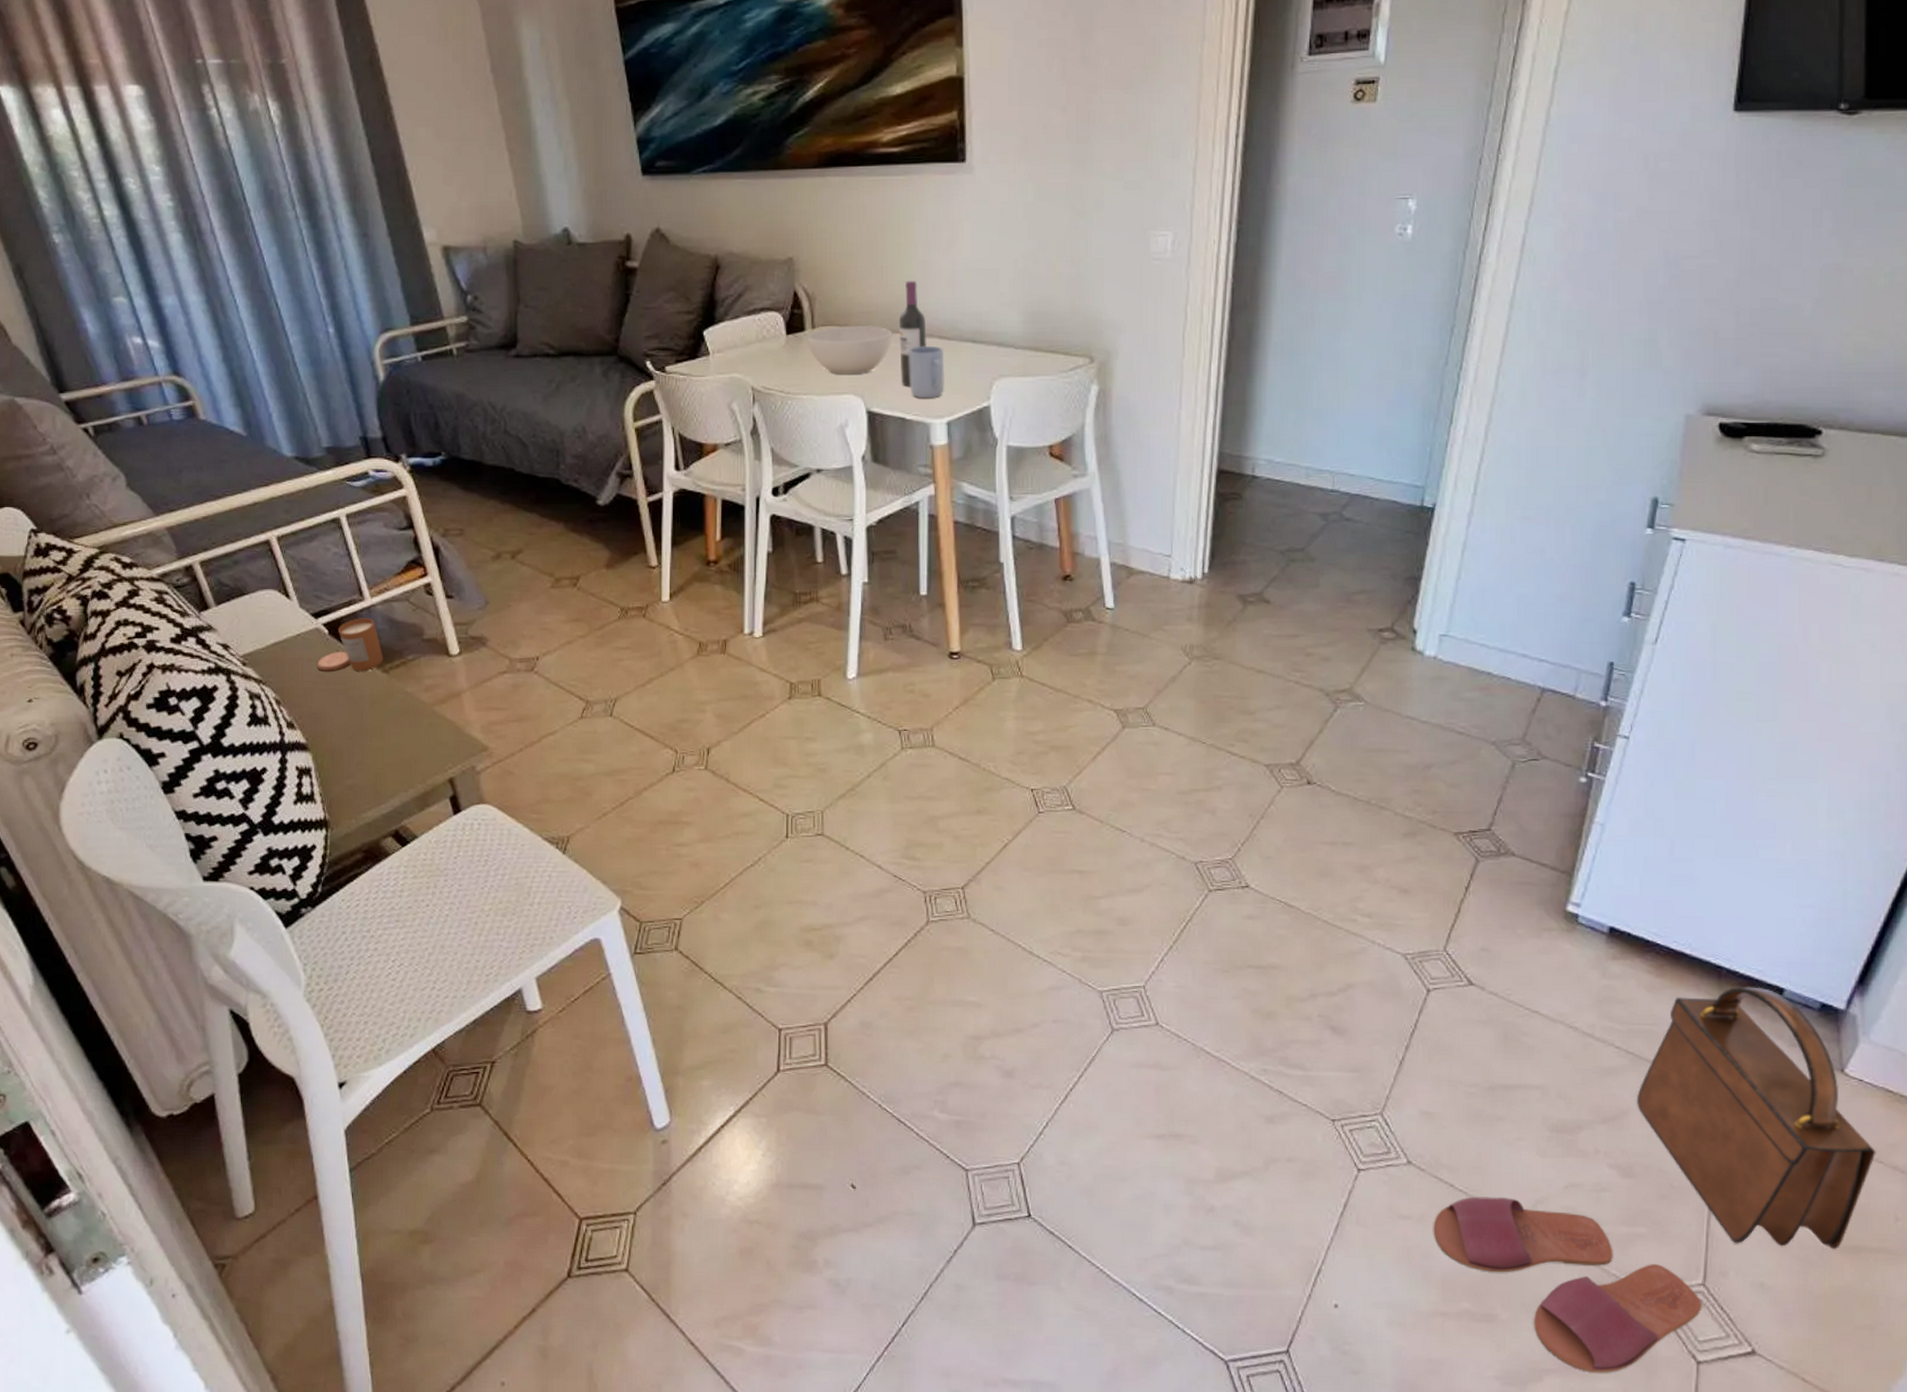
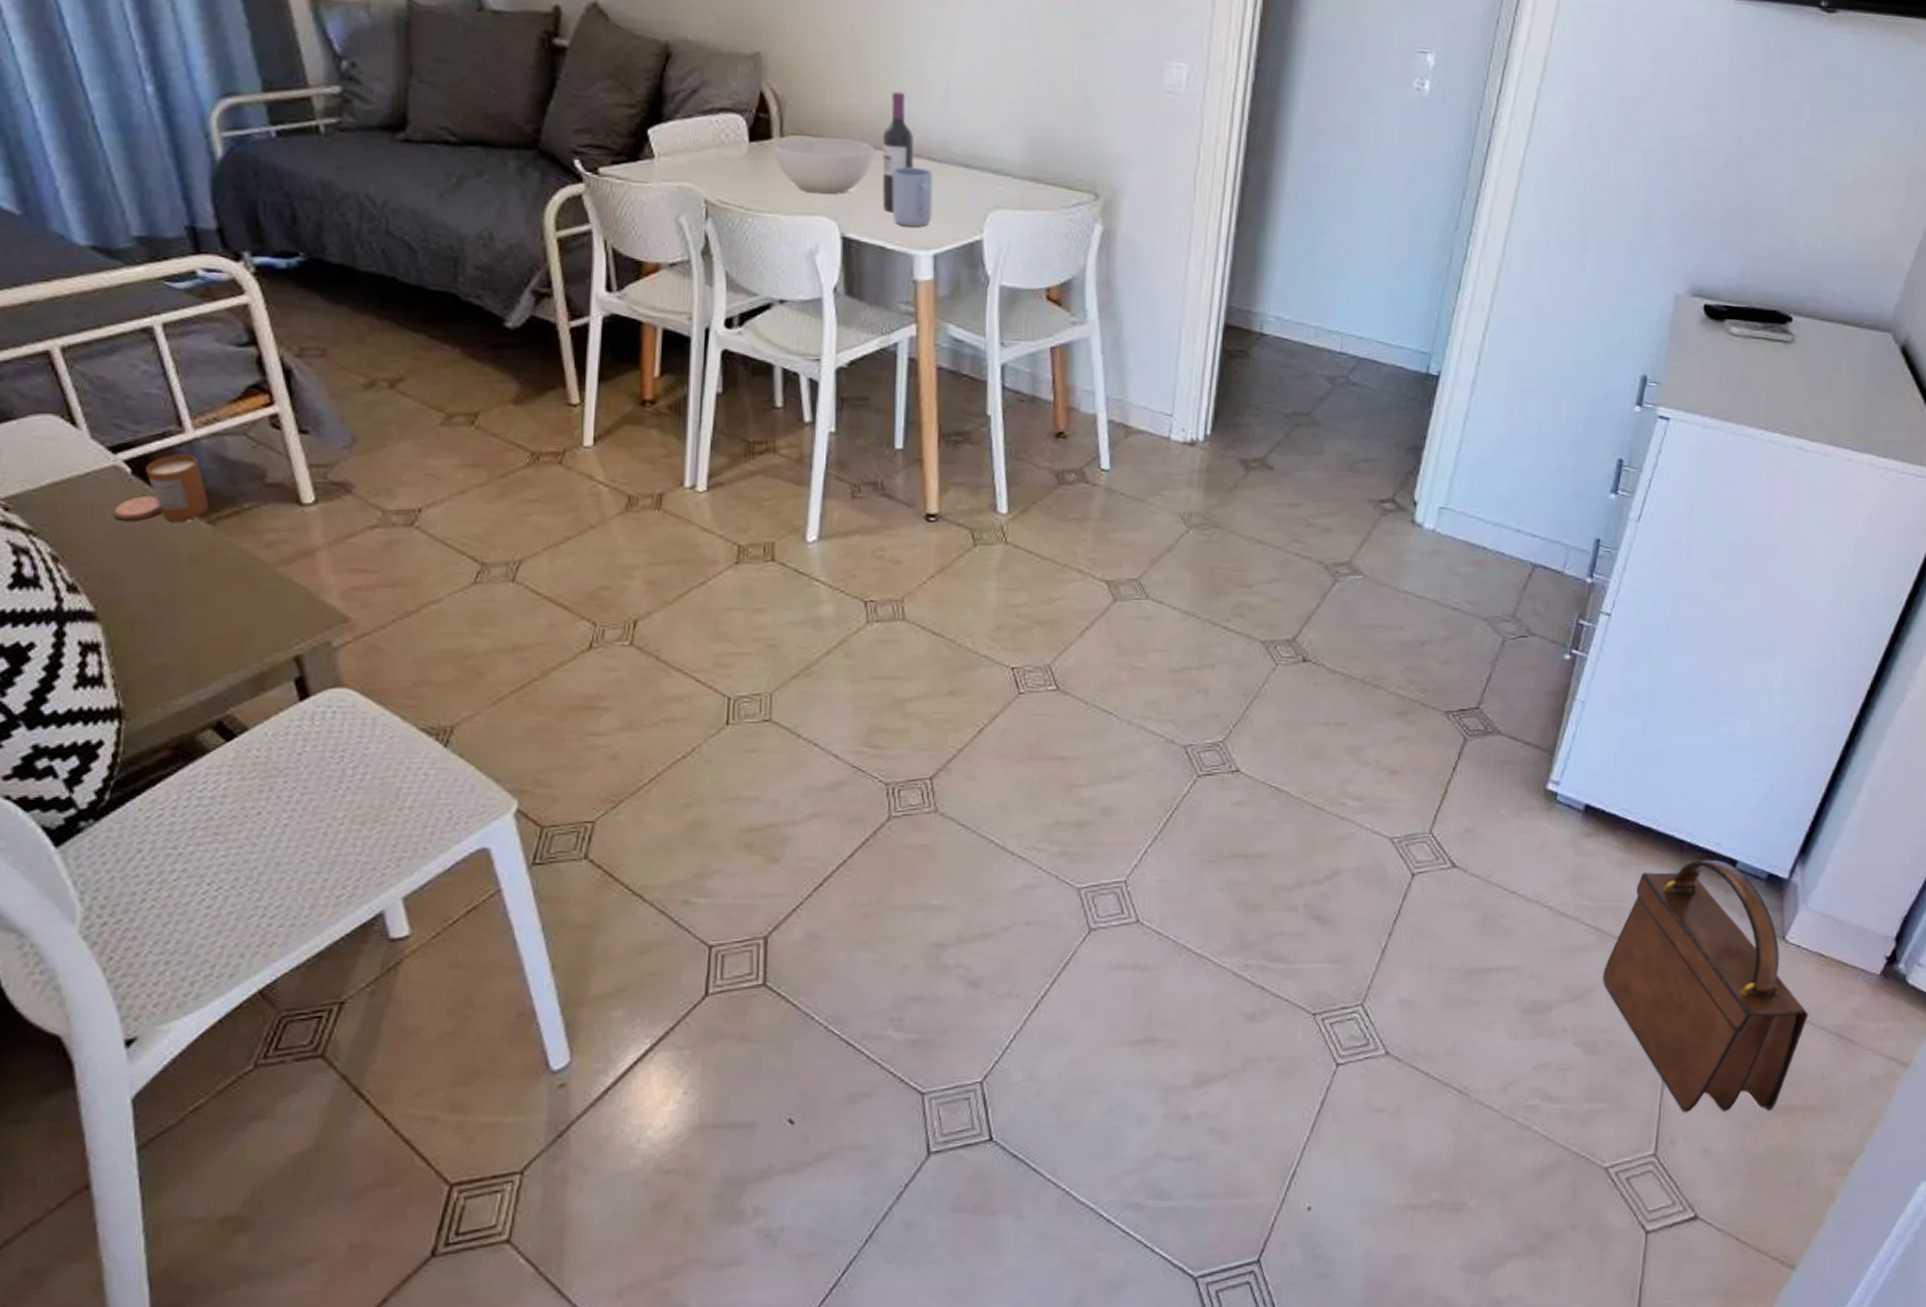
slippers: present [1433,1196,1702,1373] -> none [1407,1082,1653,1252]

